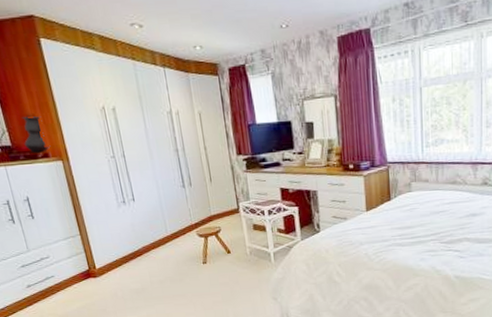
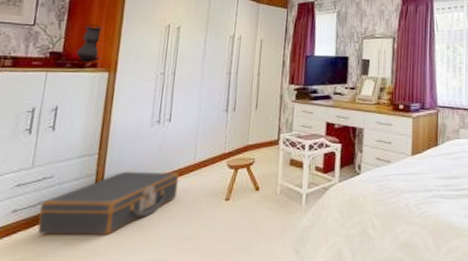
suitcase: none [48,245,160,302] -> present [37,172,179,235]

